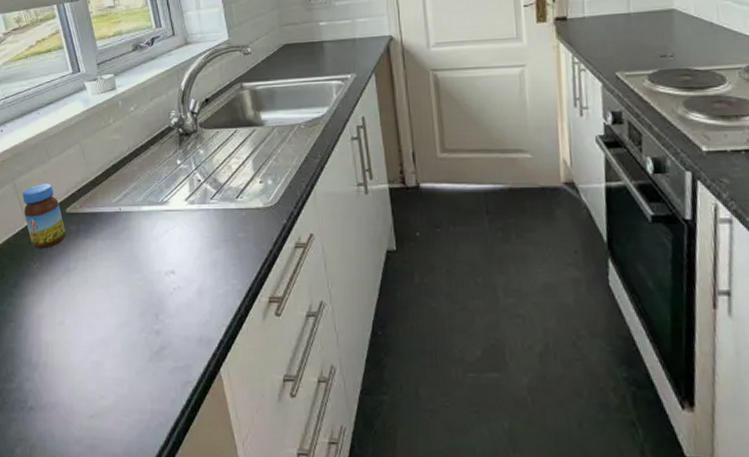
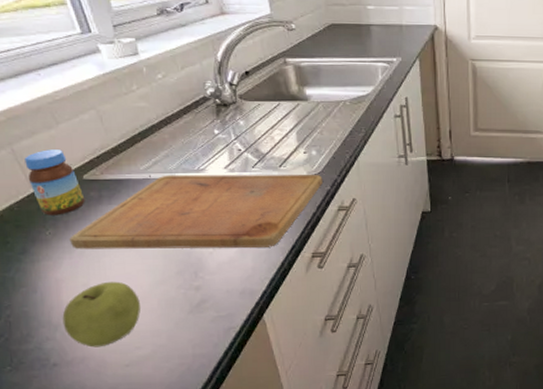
fruit: none [40,320,106,393] -> present [62,281,140,348]
cutting board: none [51,207,279,289] -> present [69,175,323,249]

